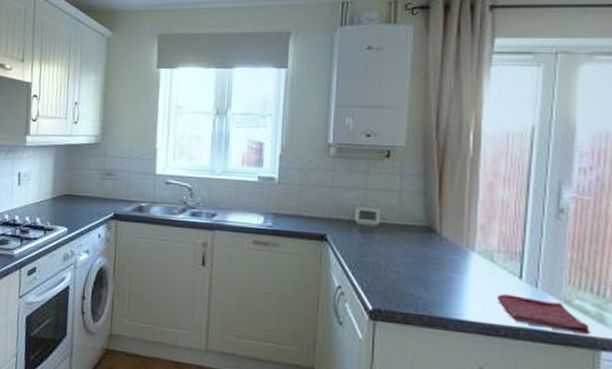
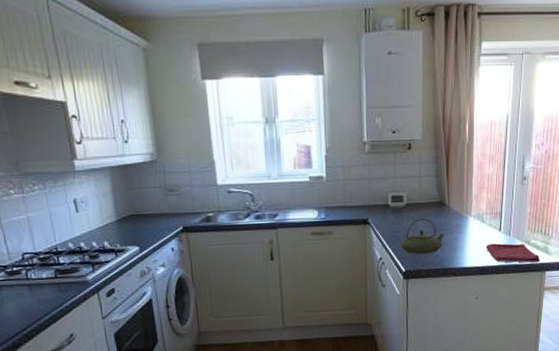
teapot: none [367,244,434,293] -> present [400,218,445,255]

